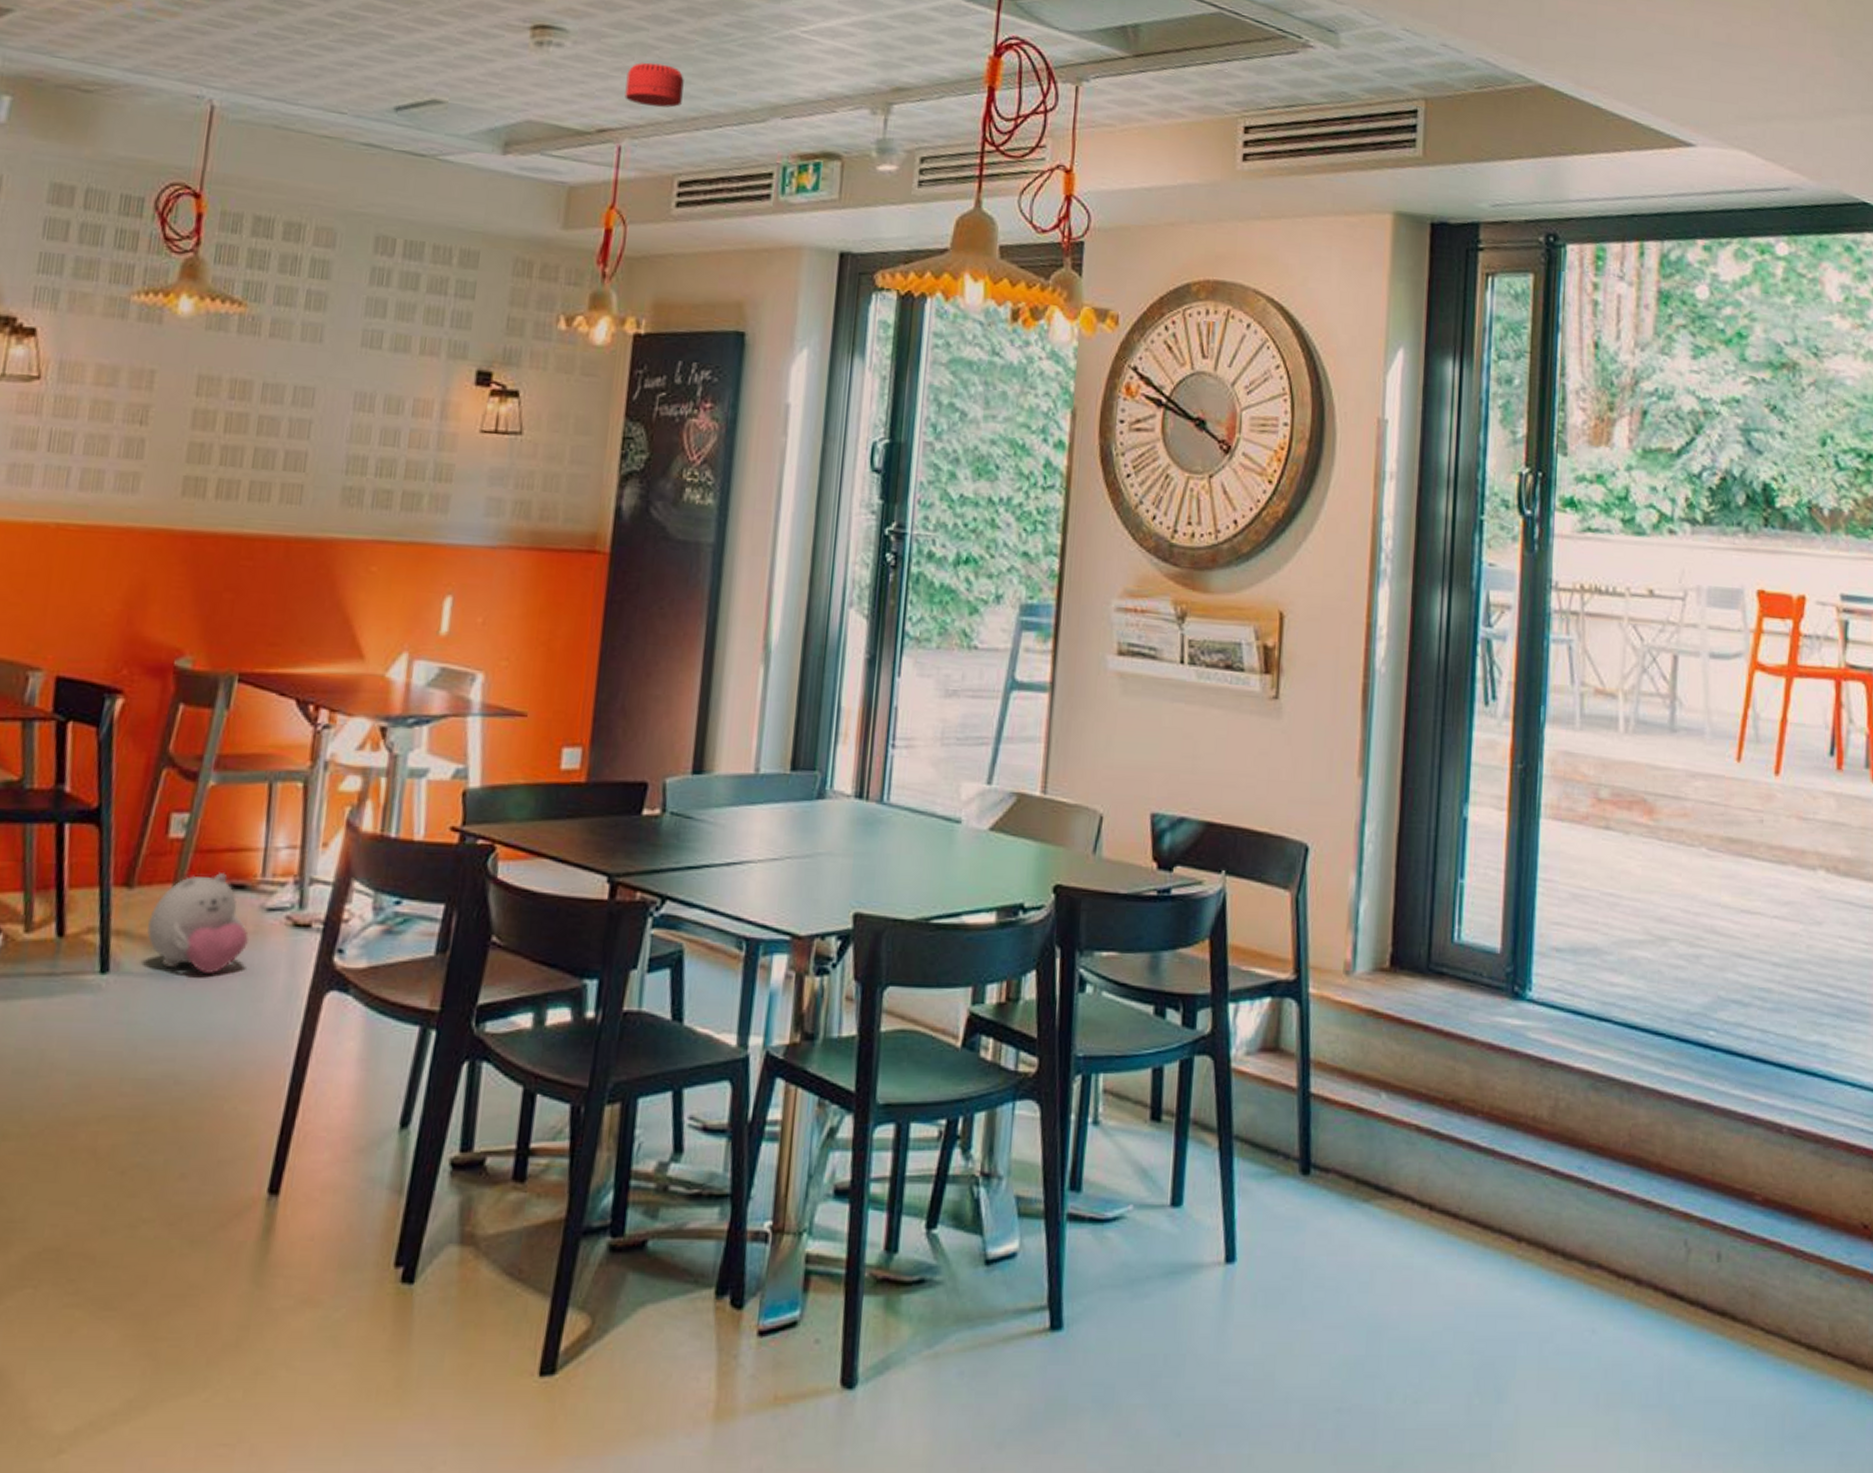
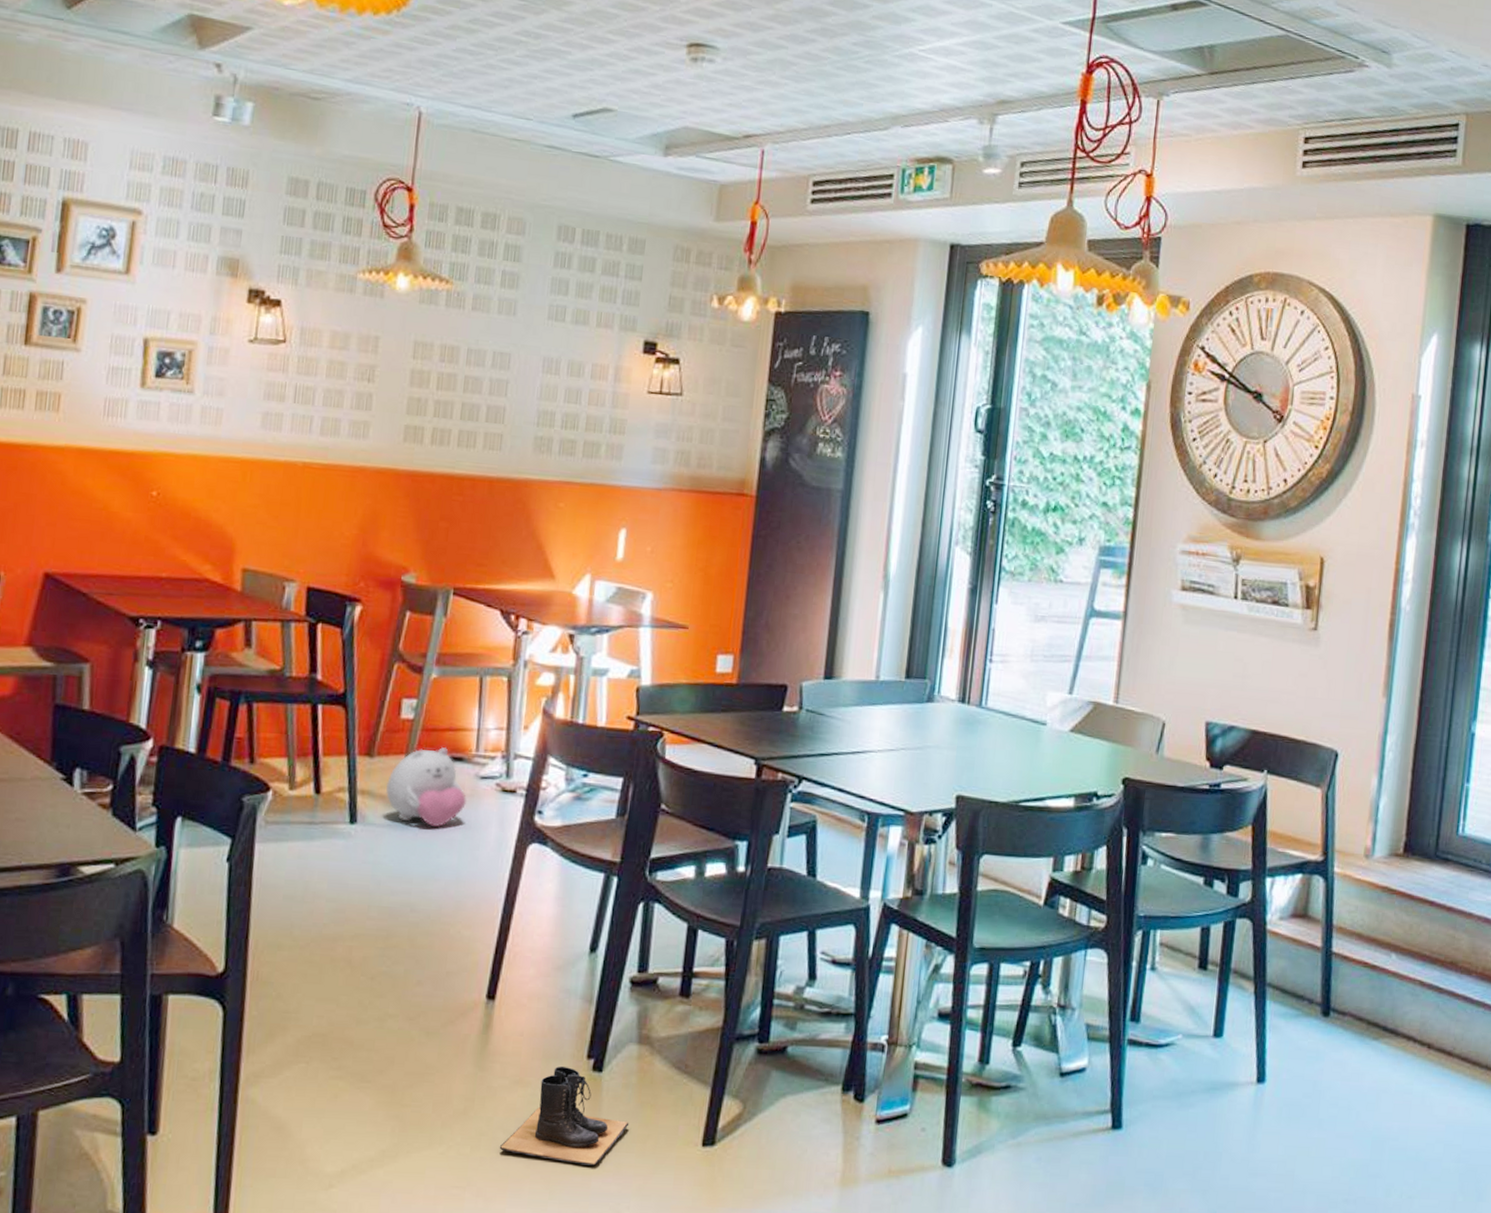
boots: none [280,1279,447,1408] -> present [499,1066,629,1166]
smoke detector: present [624,62,684,108] -> none [767,77,818,117]

